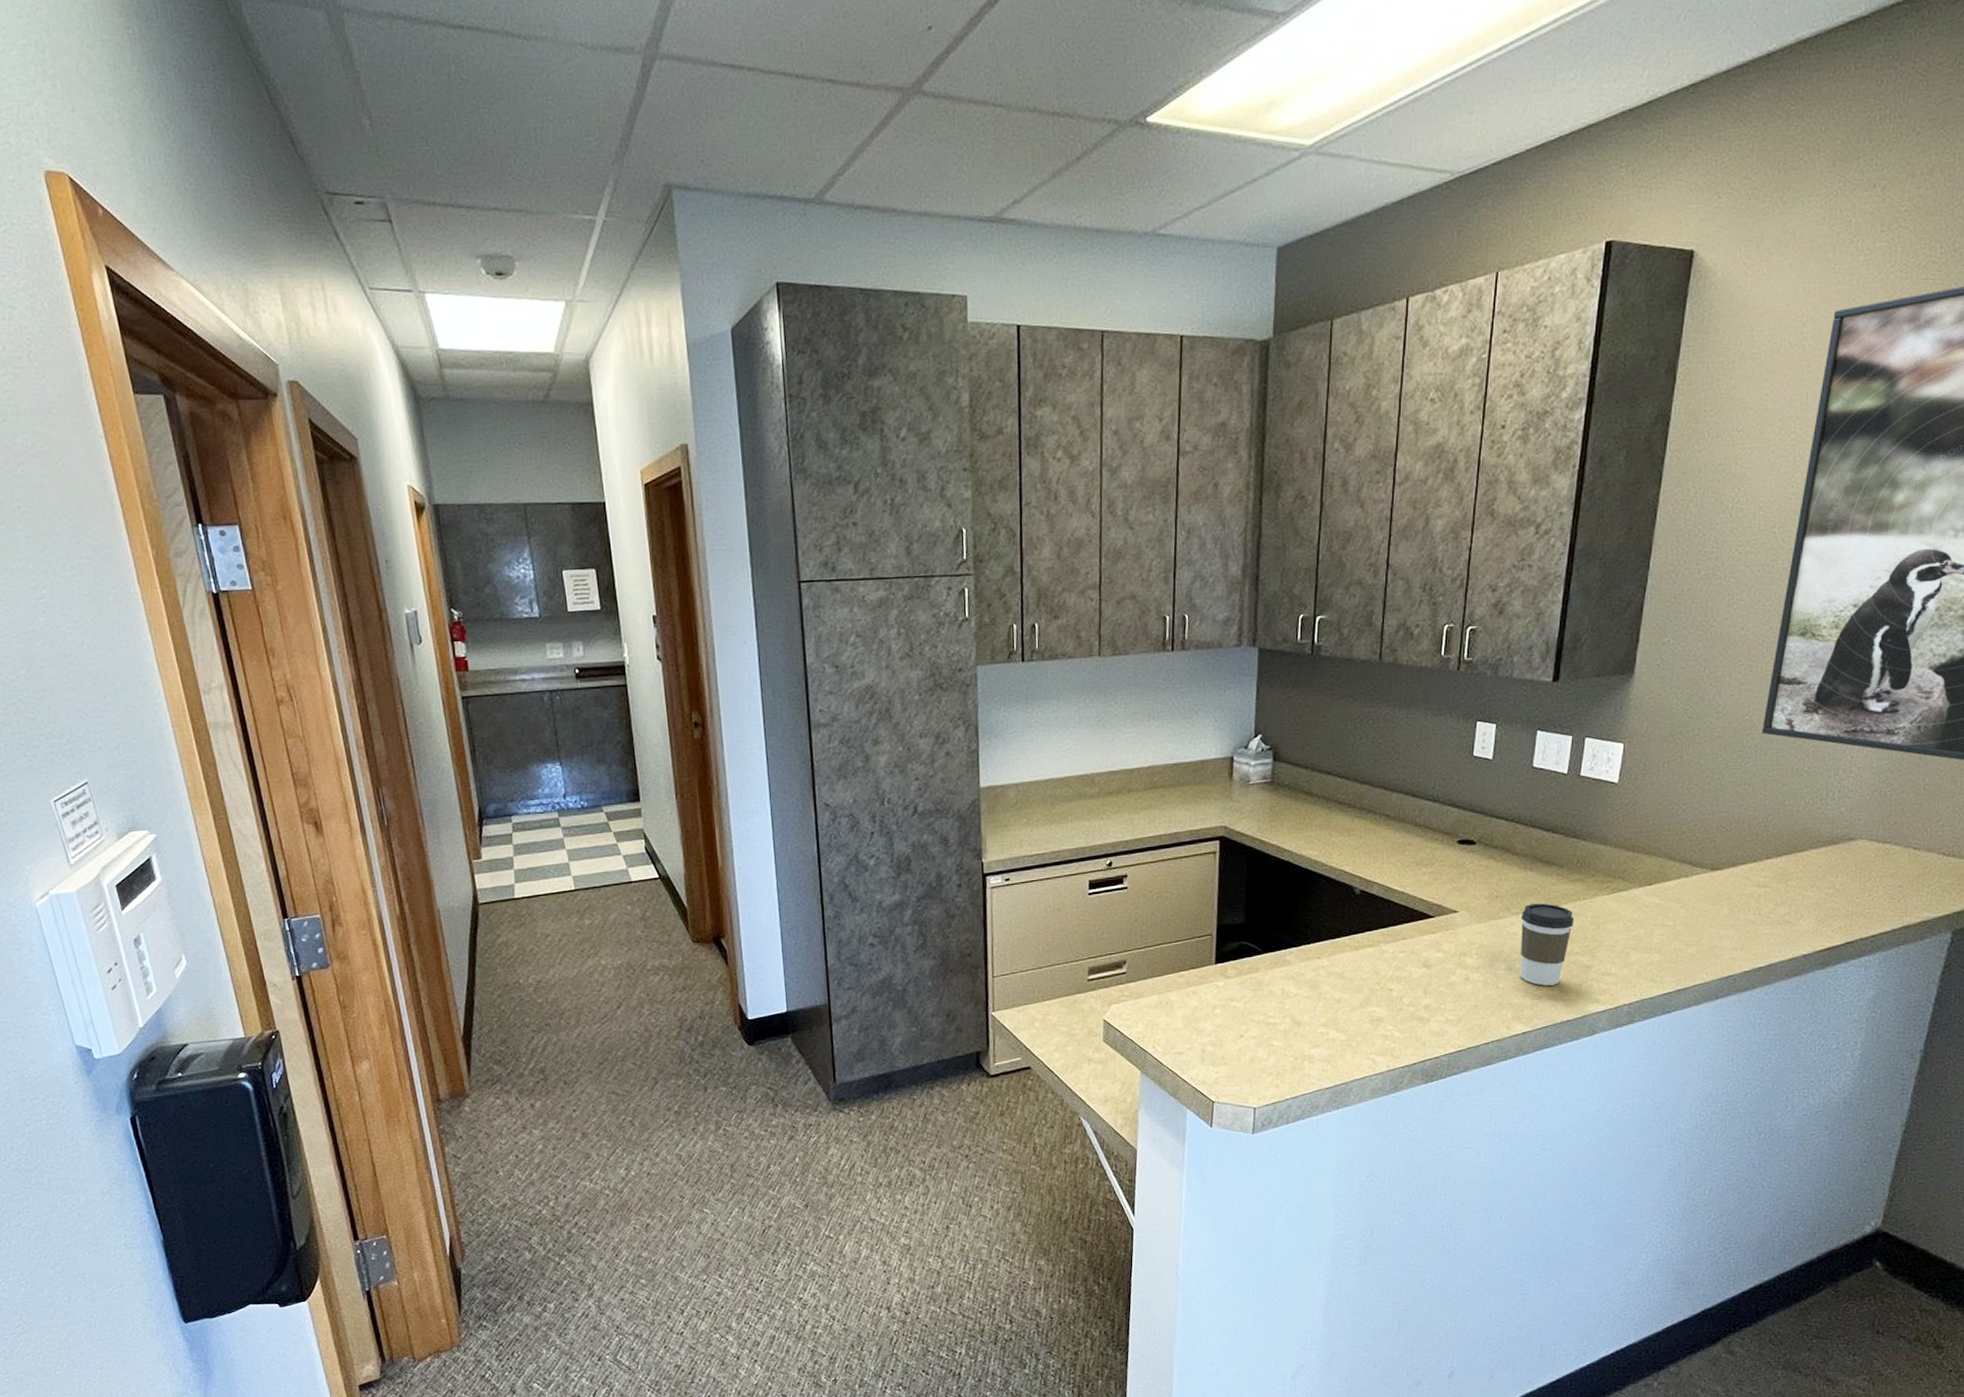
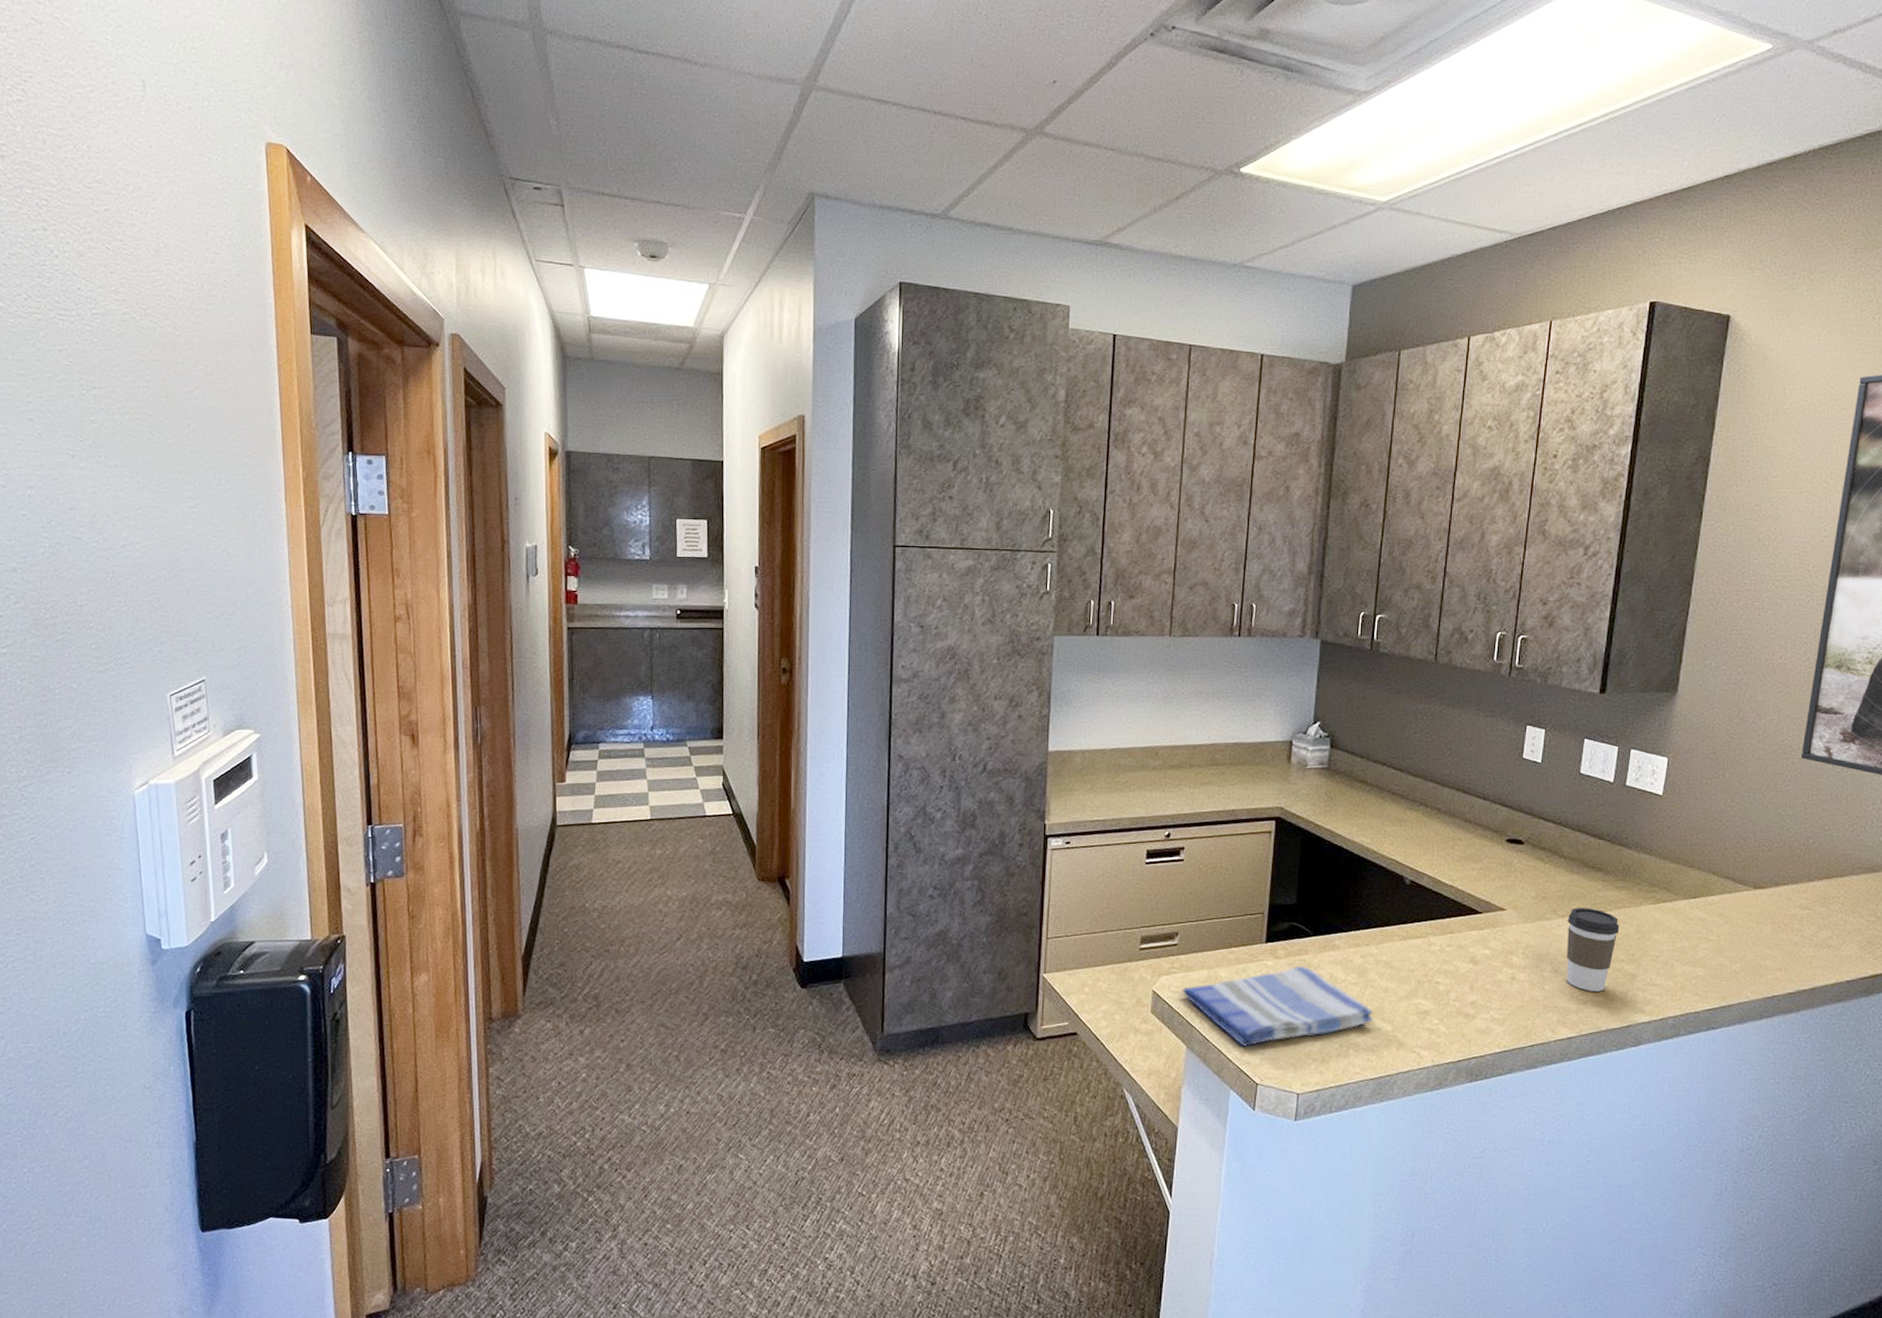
dish towel: none [1133,983,1327,1067] -> present [1182,965,1374,1047]

